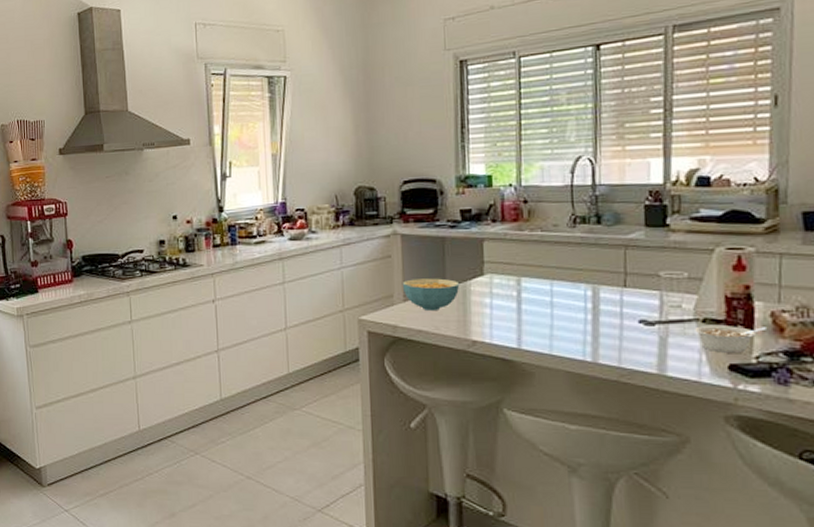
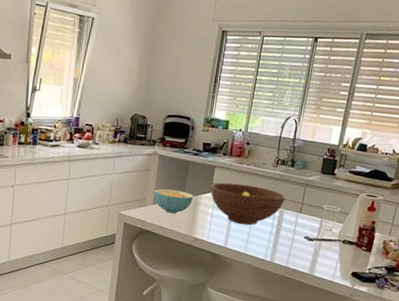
fruit bowl: none [481,257,597,314] -> present [210,182,285,226]
legume: present [694,326,766,353] -> none [336,245,379,265]

